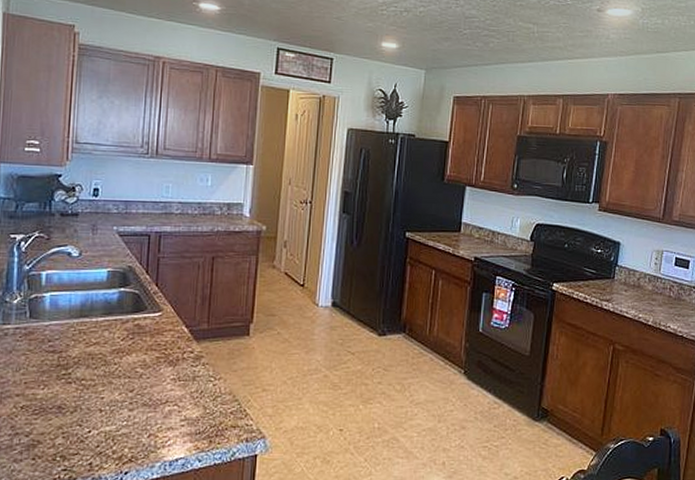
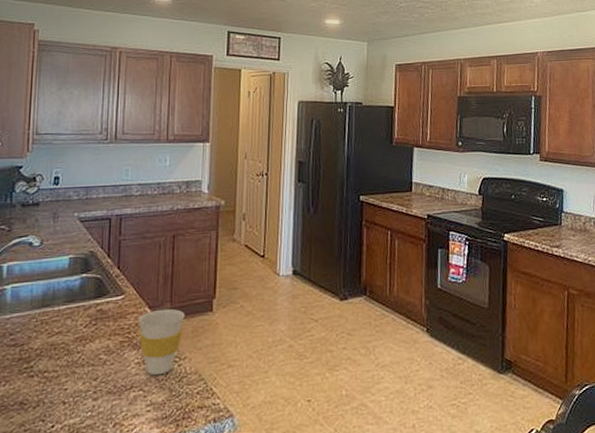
cup: none [175,329,222,393] -> present [138,308,185,376]

